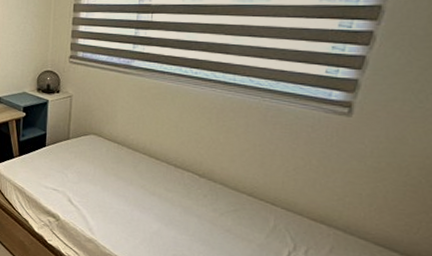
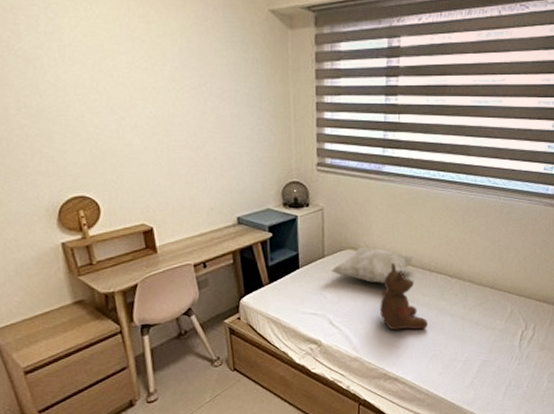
decorative pillow: none [74,134,160,171] -> present [331,247,415,283]
teddy bear: none [119,152,171,226] -> present [380,262,429,331]

